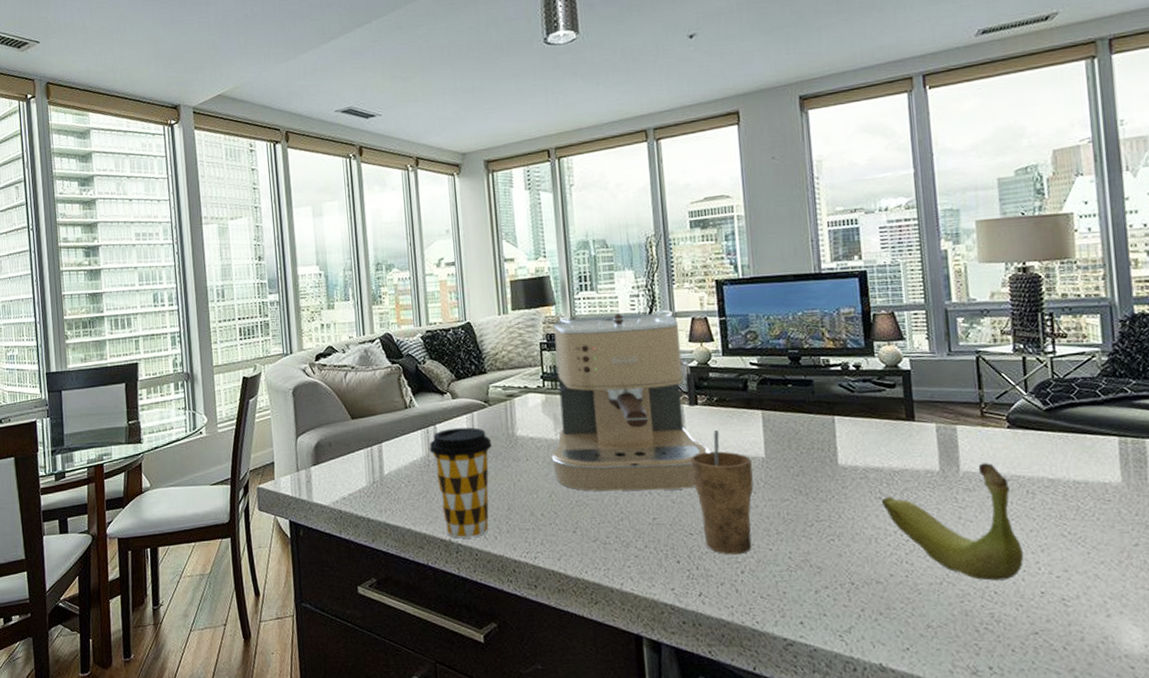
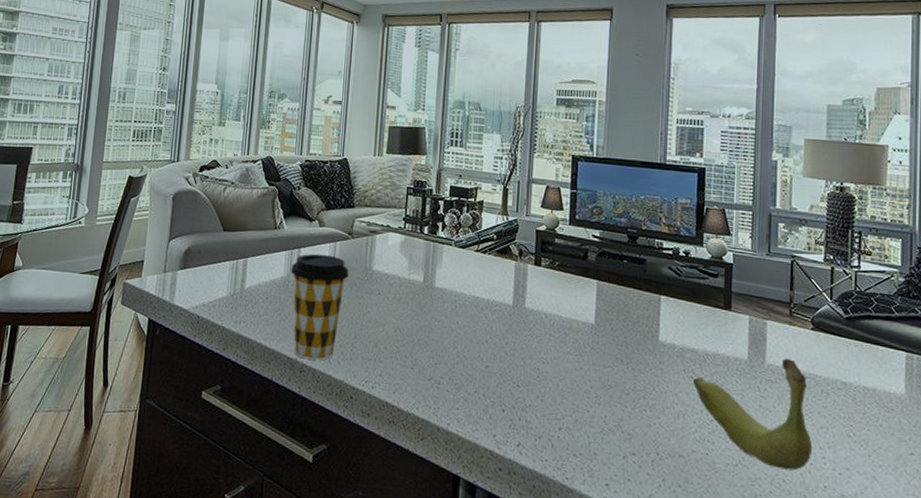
coffee maker: present [551,309,711,492] -> none [401,167,547,343]
cup: present [690,429,754,555] -> none [527,291,583,412]

